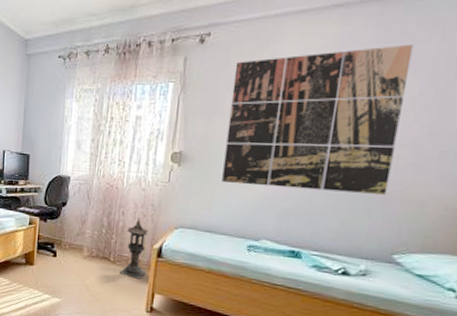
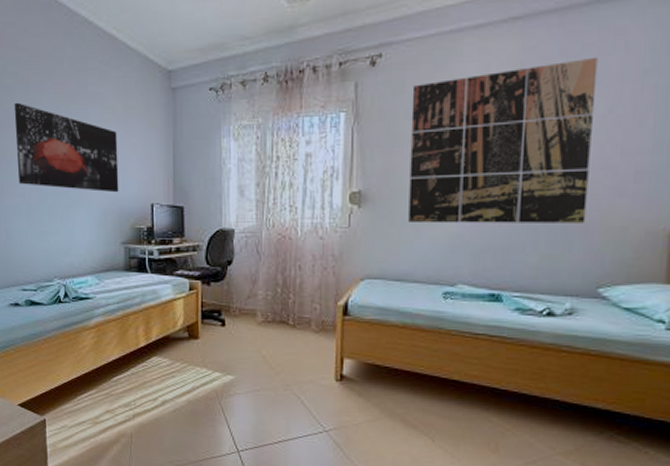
lantern: present [119,218,148,279] -> none [301,271,333,343]

